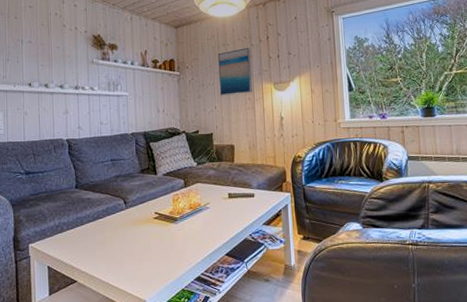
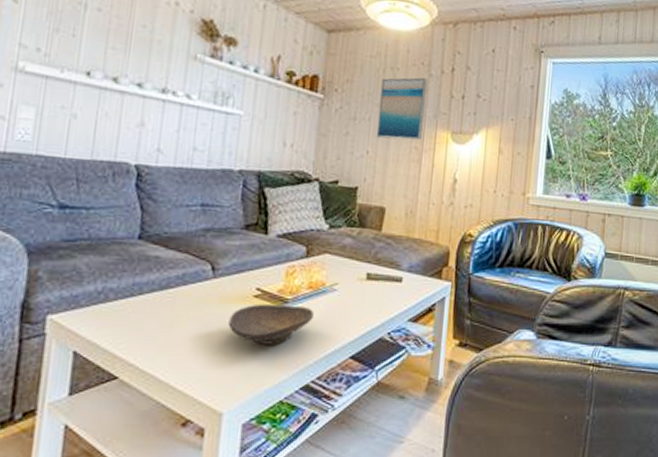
decorative bowl: none [140,222,196,251] -> present [228,304,314,345]

